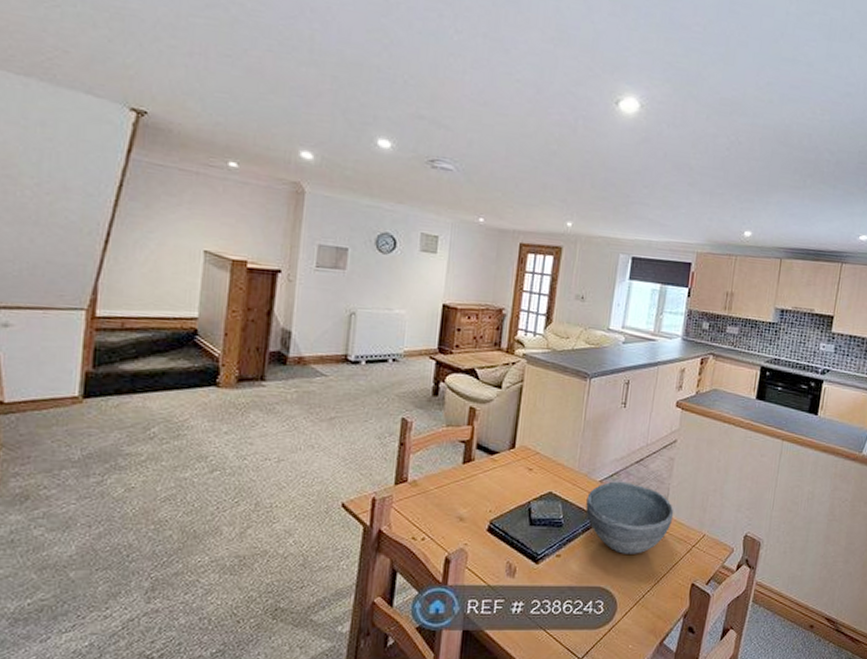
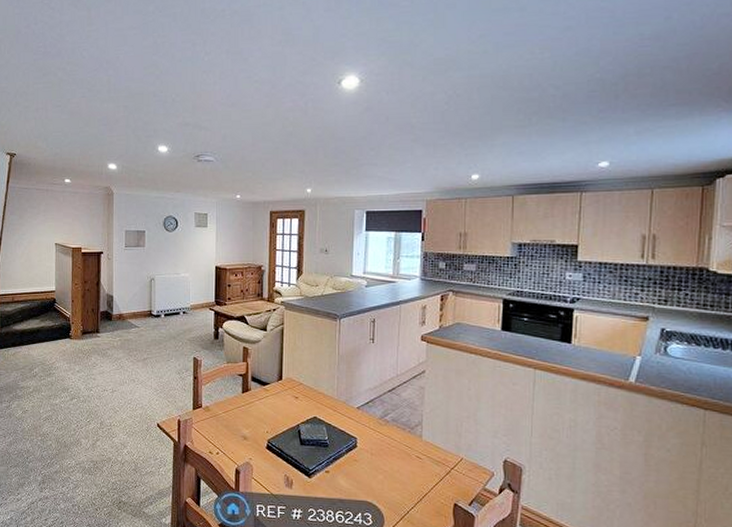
bowl: present [585,481,674,554] -> none [347,408,430,474]

